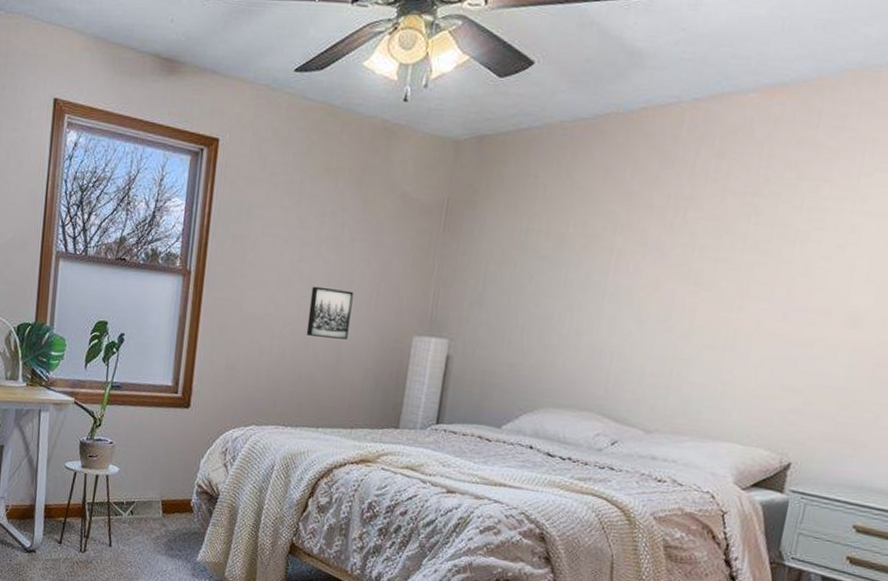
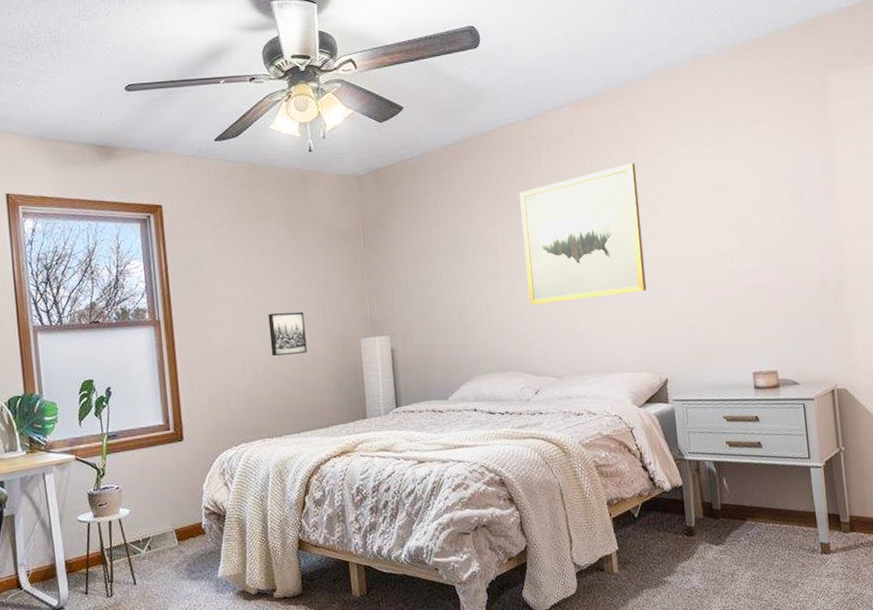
wall art: none [633,179,829,349] -> present [519,162,647,305]

